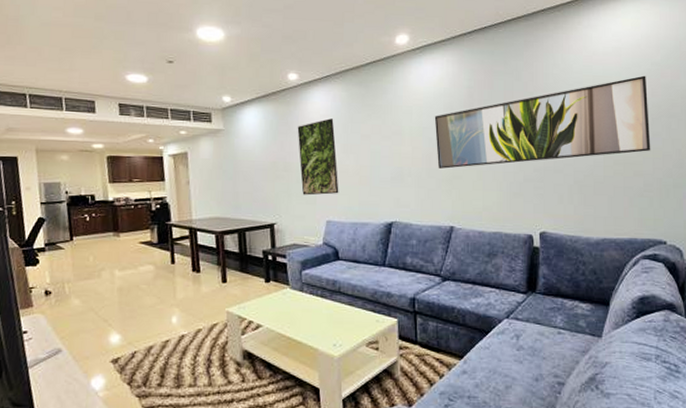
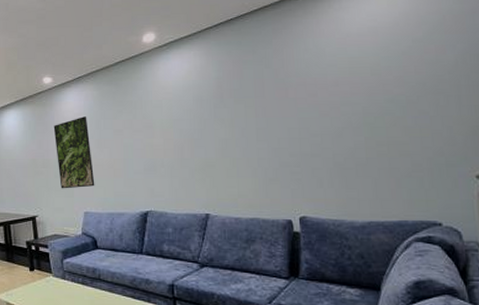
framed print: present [434,75,651,169] -> none [184,53,418,158]

